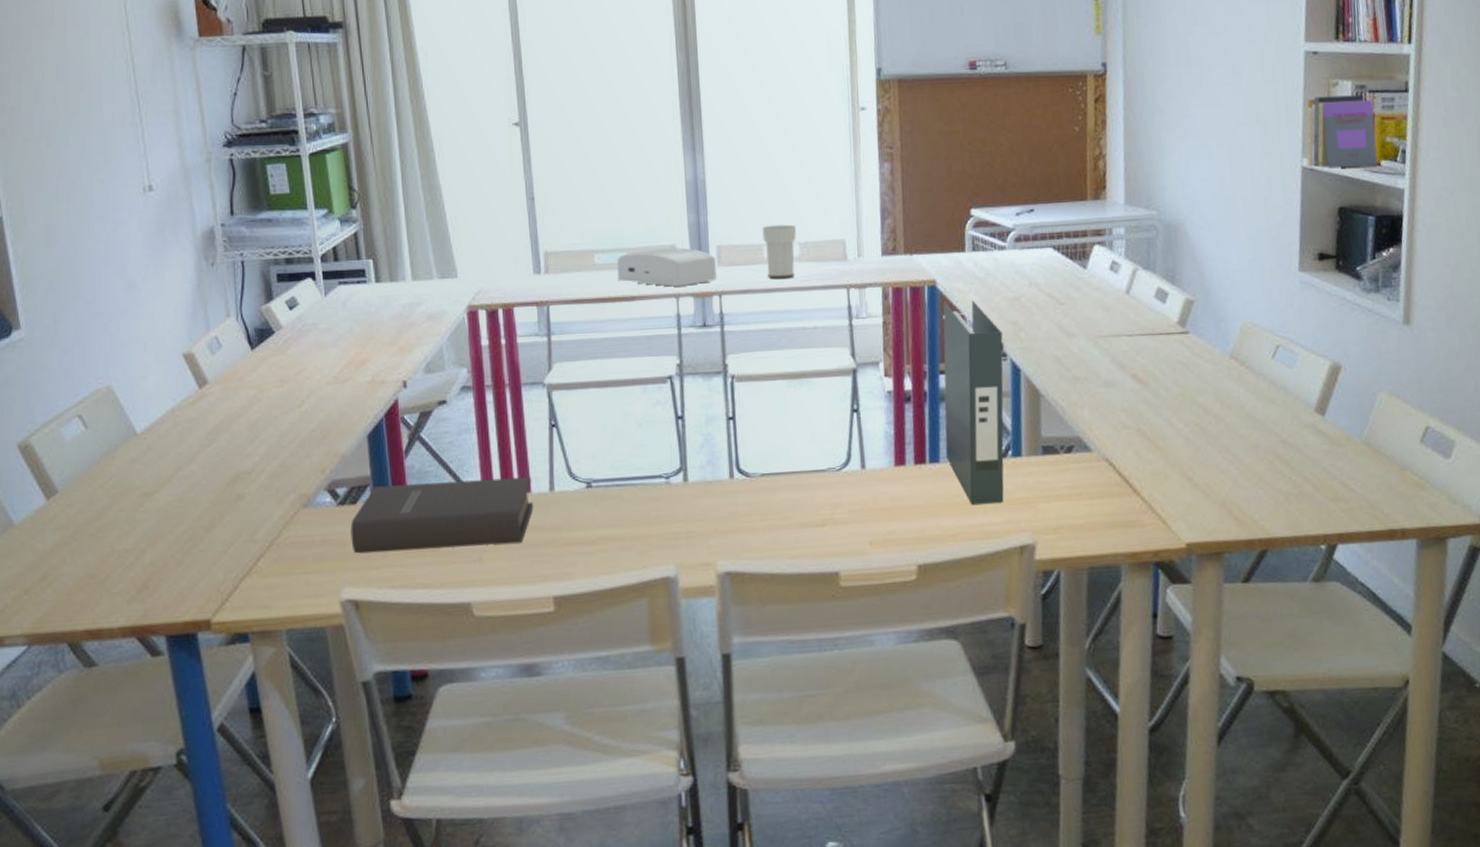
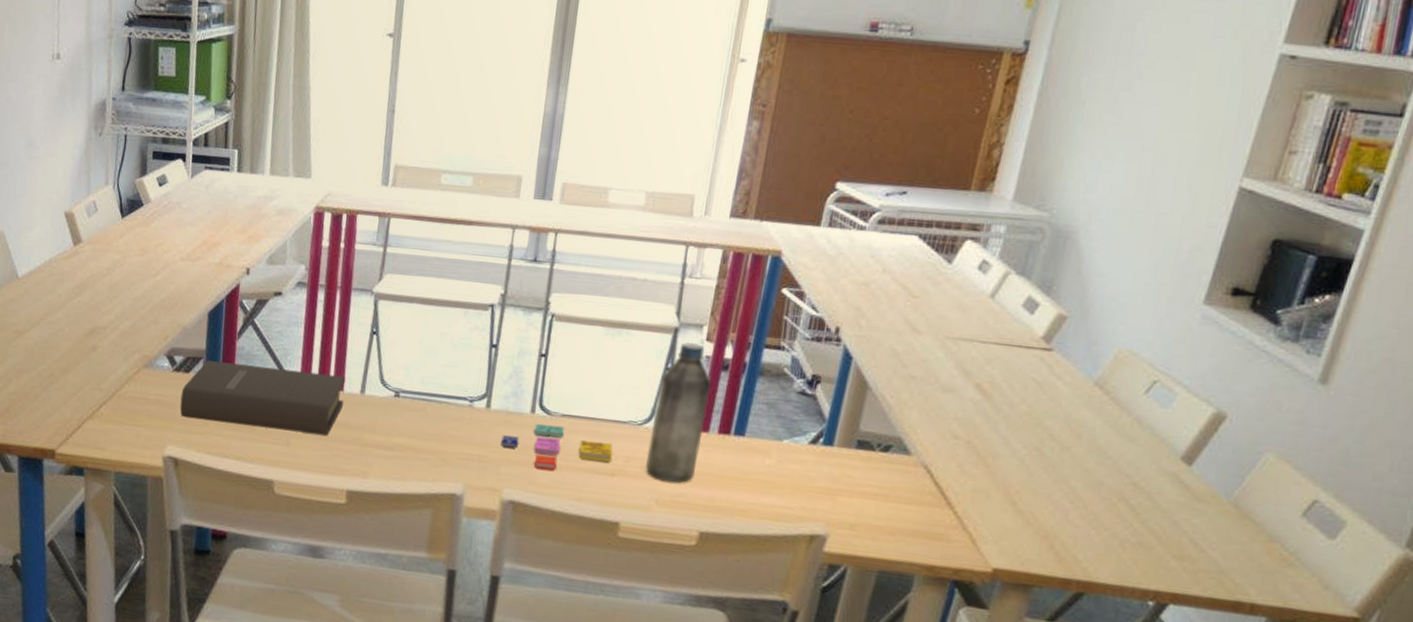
tissue dispenser: present [617,247,717,287] -> none [459,177,559,219]
books: none [705,486,819,534] -> present [501,423,613,470]
cup: present [762,224,796,279] -> none [607,169,646,227]
water bottle: none [849,380,902,522] -> present [646,342,712,483]
binder: present [943,300,1004,504] -> none [753,275,842,488]
books: present [1306,95,1378,169] -> none [1246,109,1352,199]

